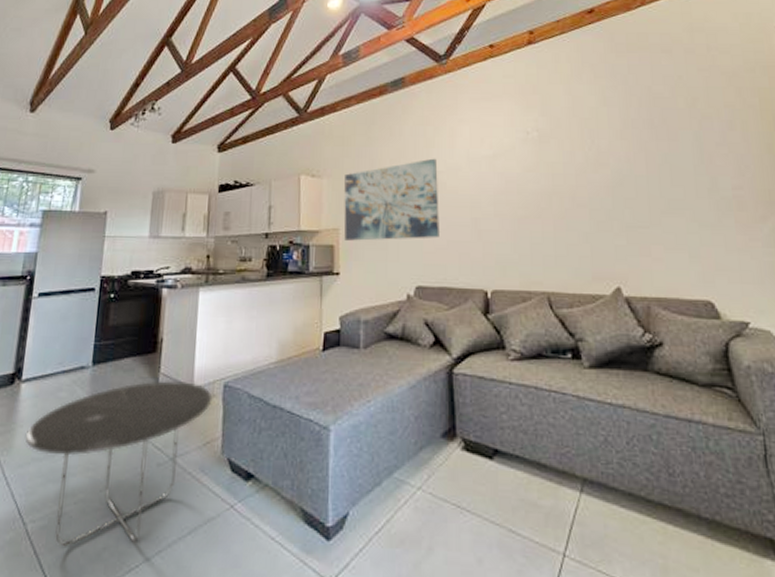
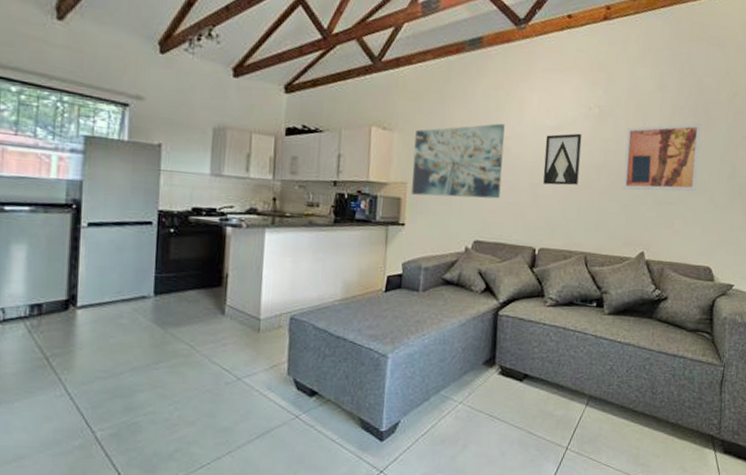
side table: present [25,381,213,547] -> none [86,312,279,450]
wall art: none [483,160,526,218] -> present [543,133,582,186]
wall art: none [574,135,671,216] -> present [622,123,701,192]

